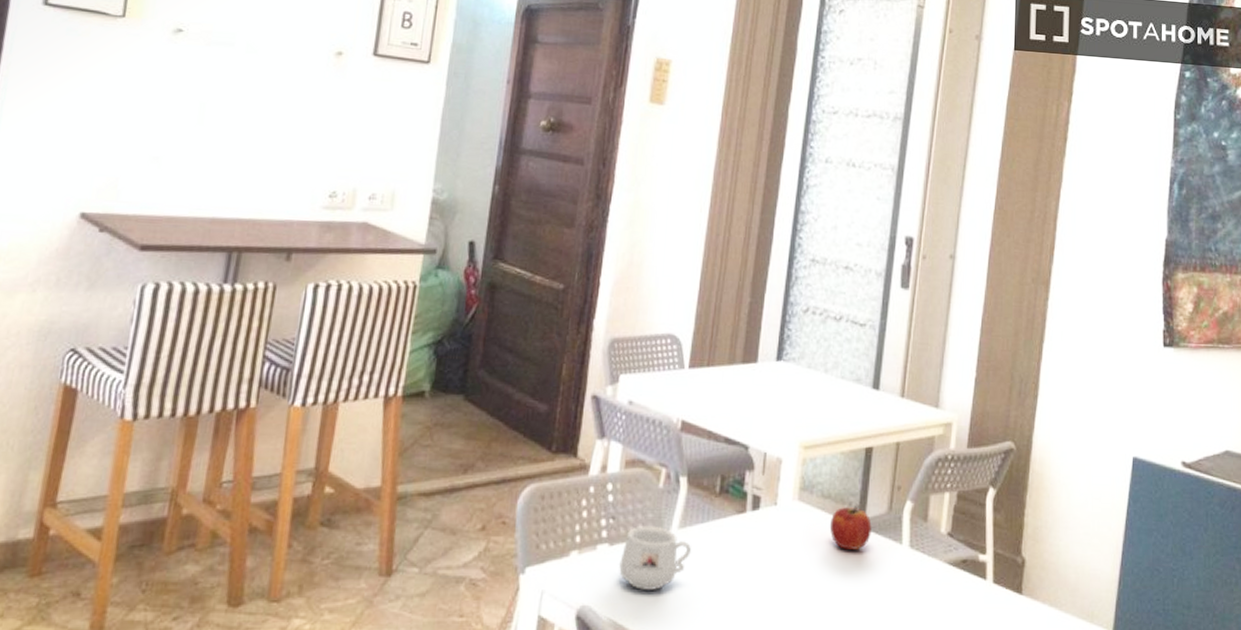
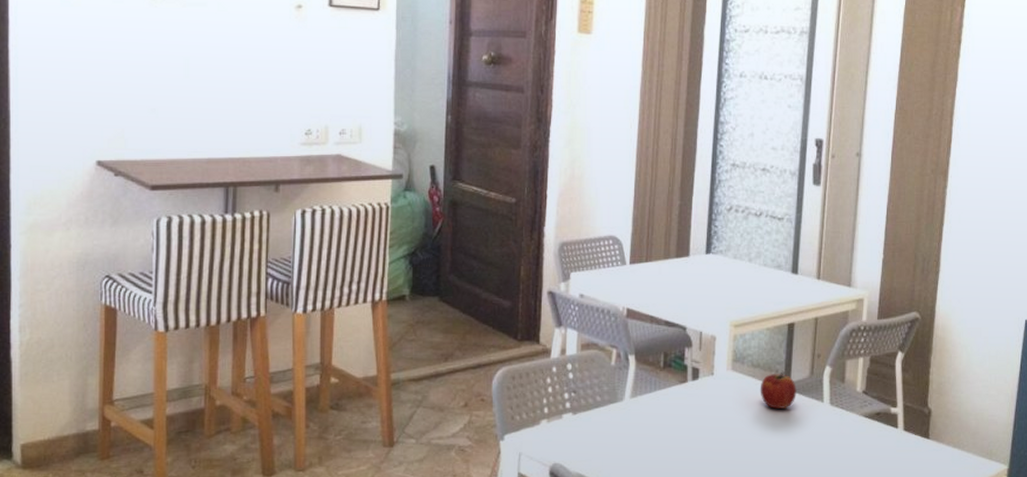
mug: present [618,525,692,590] -> none [581,396,643,449]

